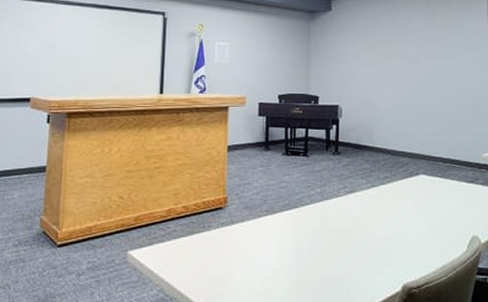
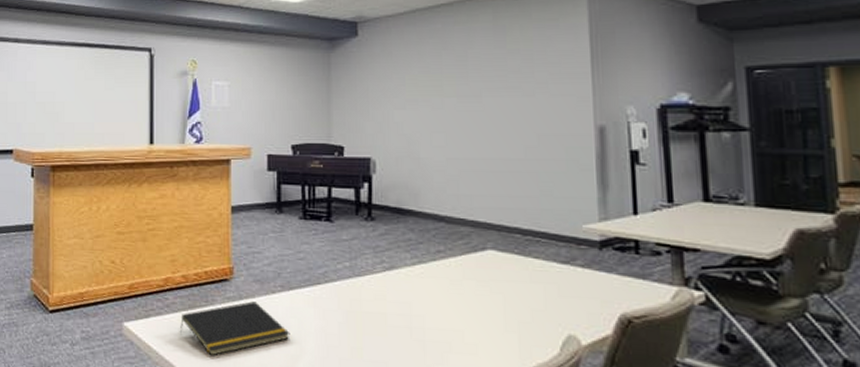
notepad: none [178,225,272,275] -> present [179,301,290,356]

